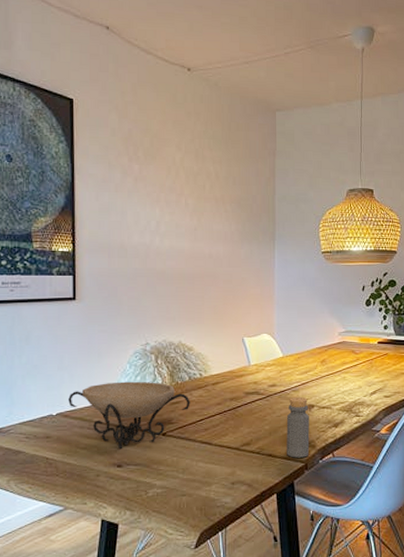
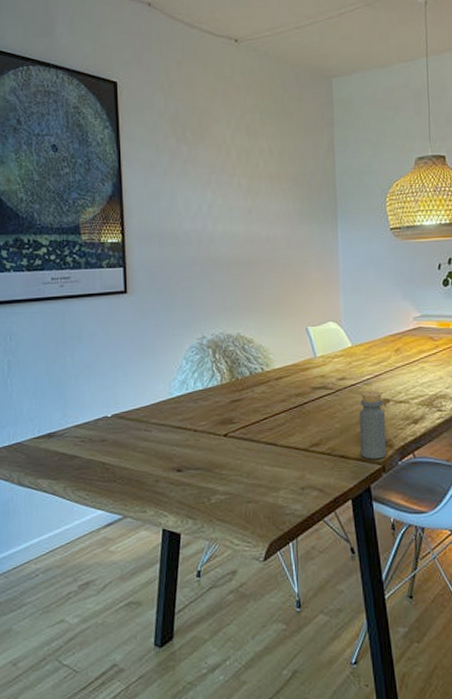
decorative bowl: present [68,381,190,450] -> none [123,378,253,453]

